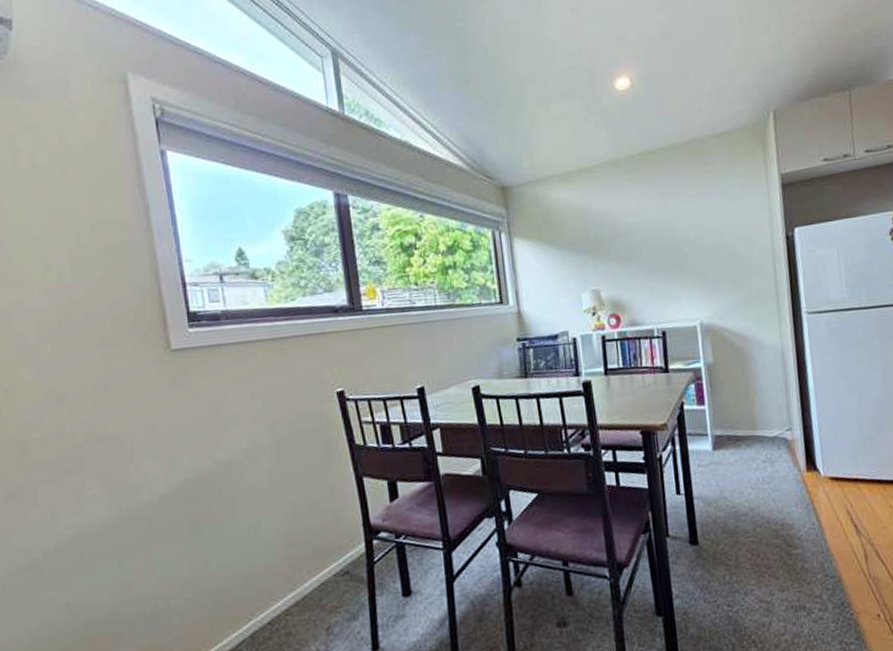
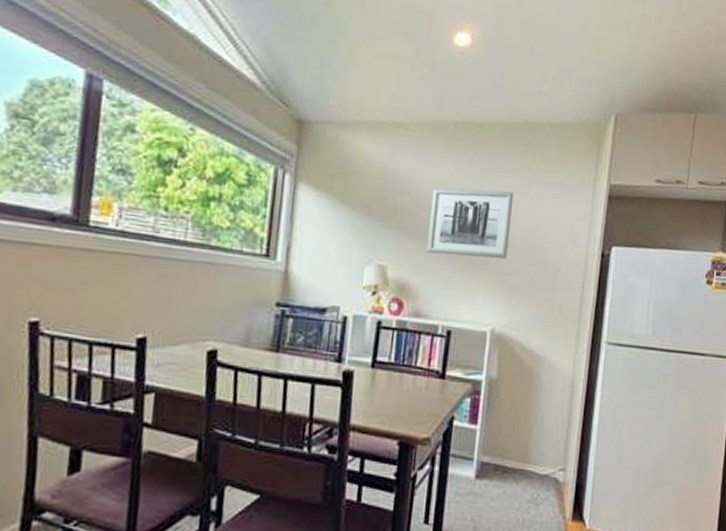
wall art: none [624,202,701,270] -> present [427,188,514,259]

